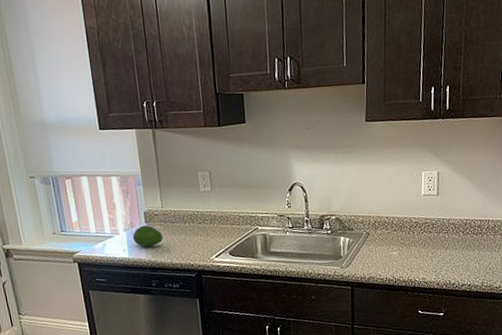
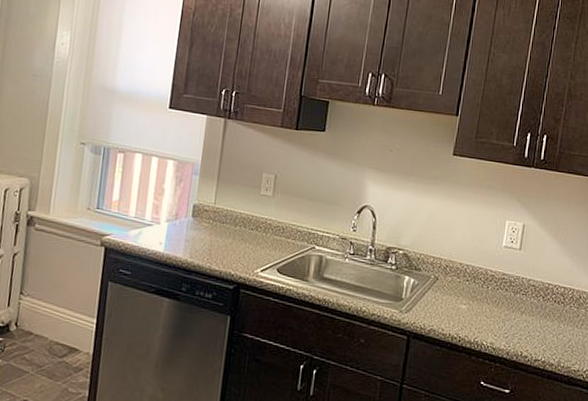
fruit: present [132,225,163,248] -> none [173,219,208,245]

